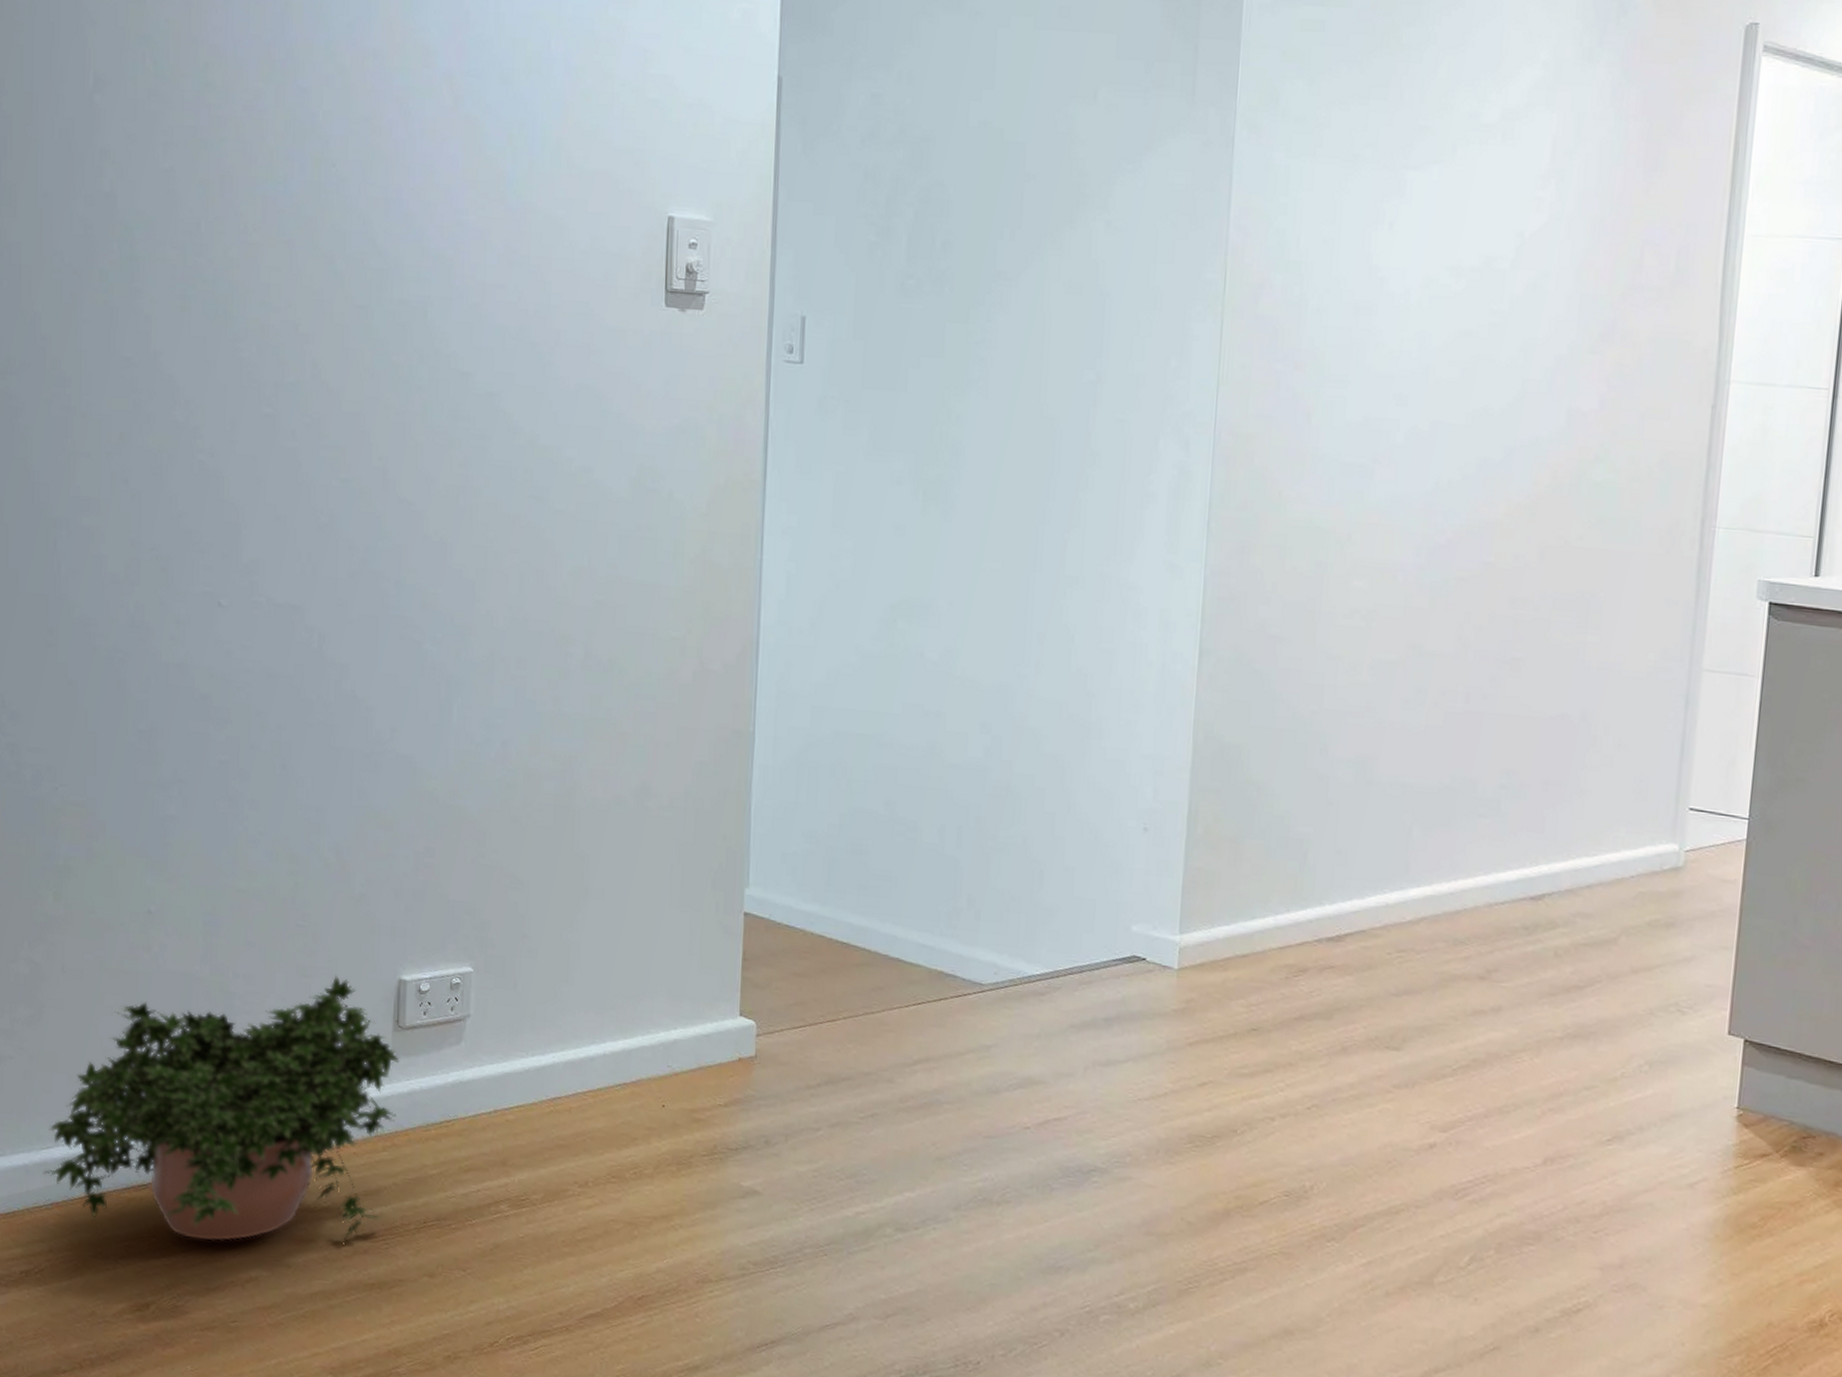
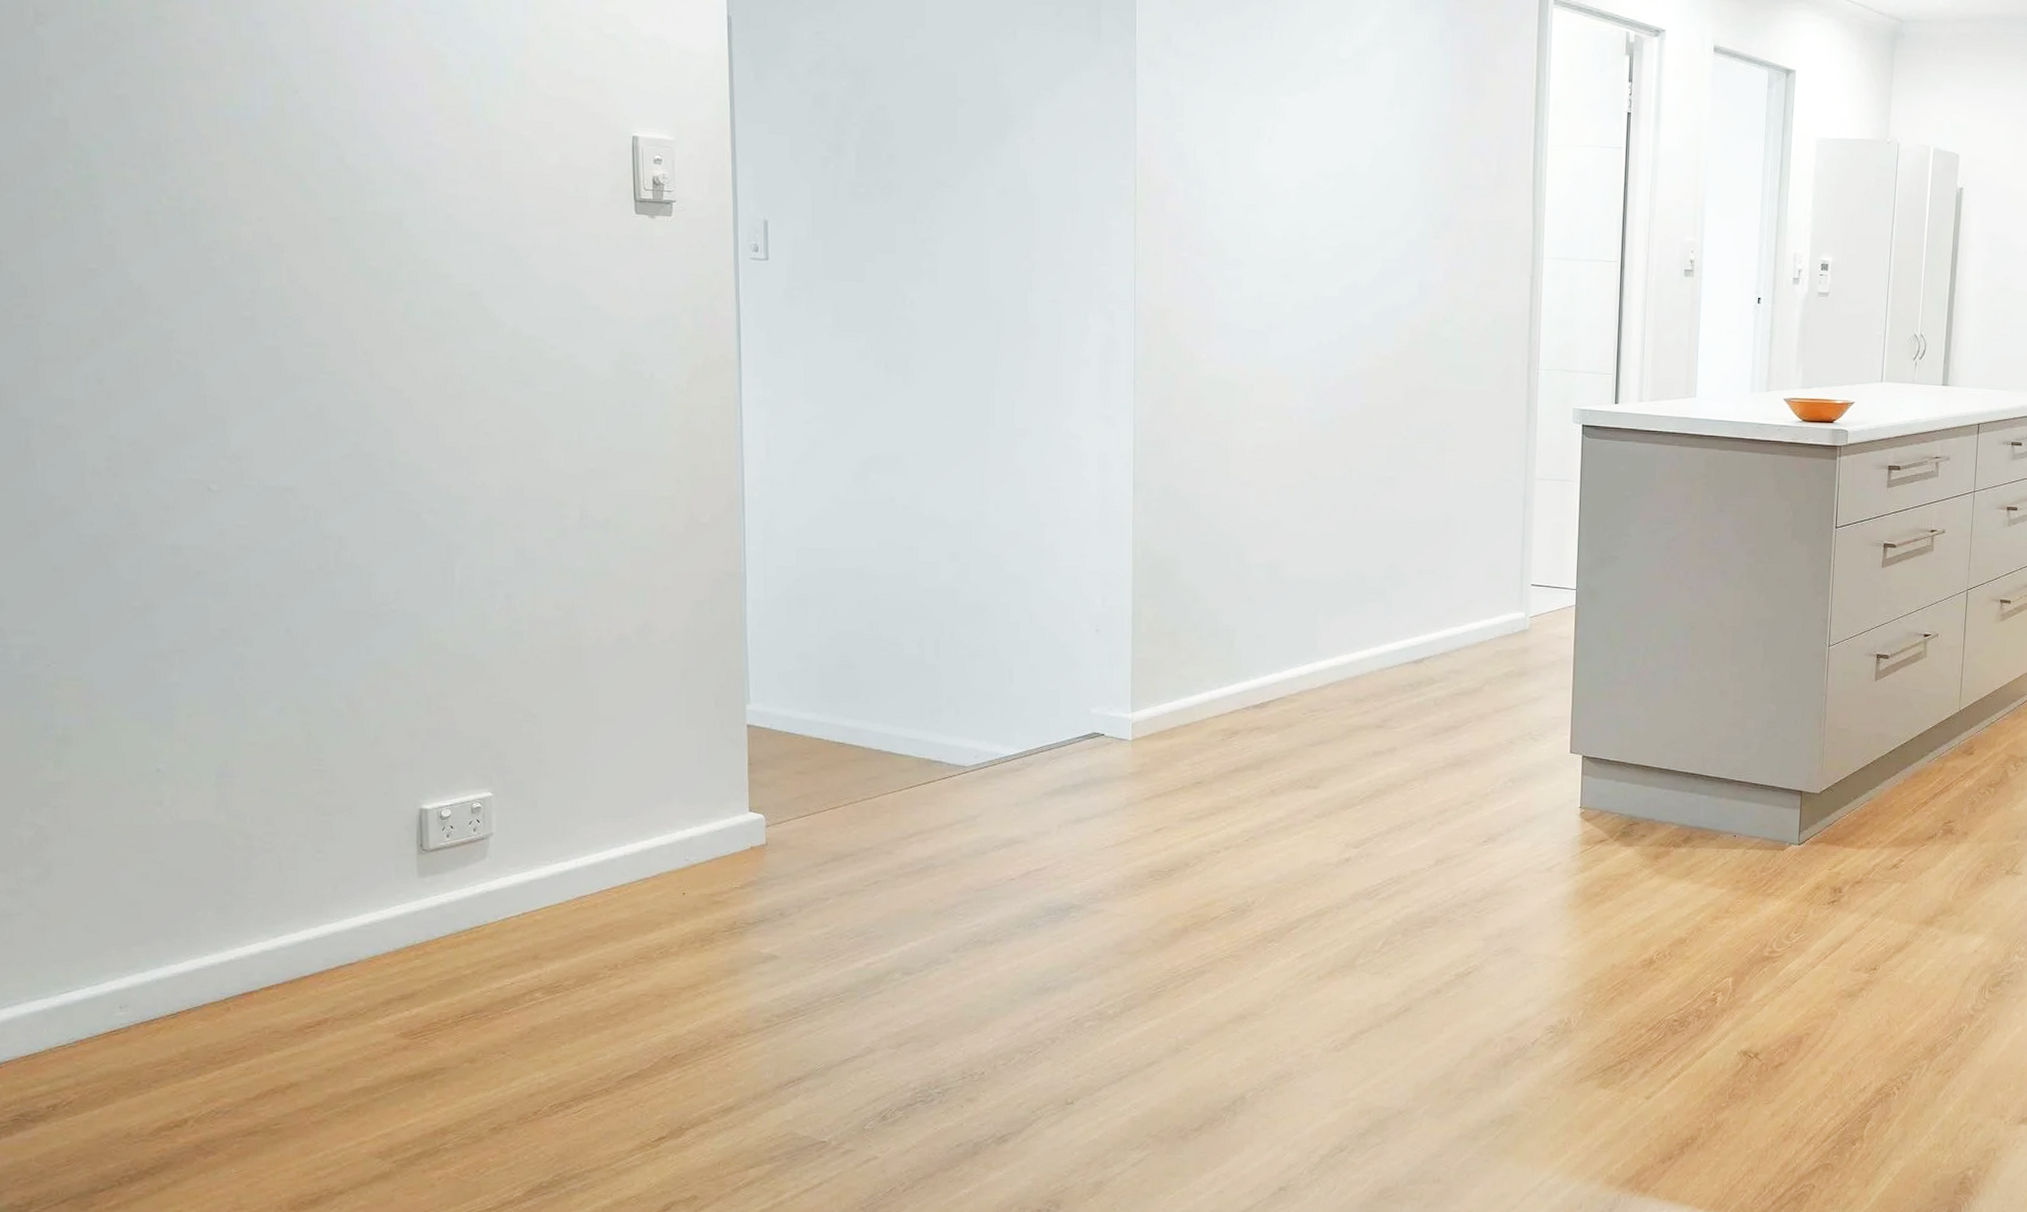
potted plant: present [43,974,400,1243] -> none [64,810,427,1057]

